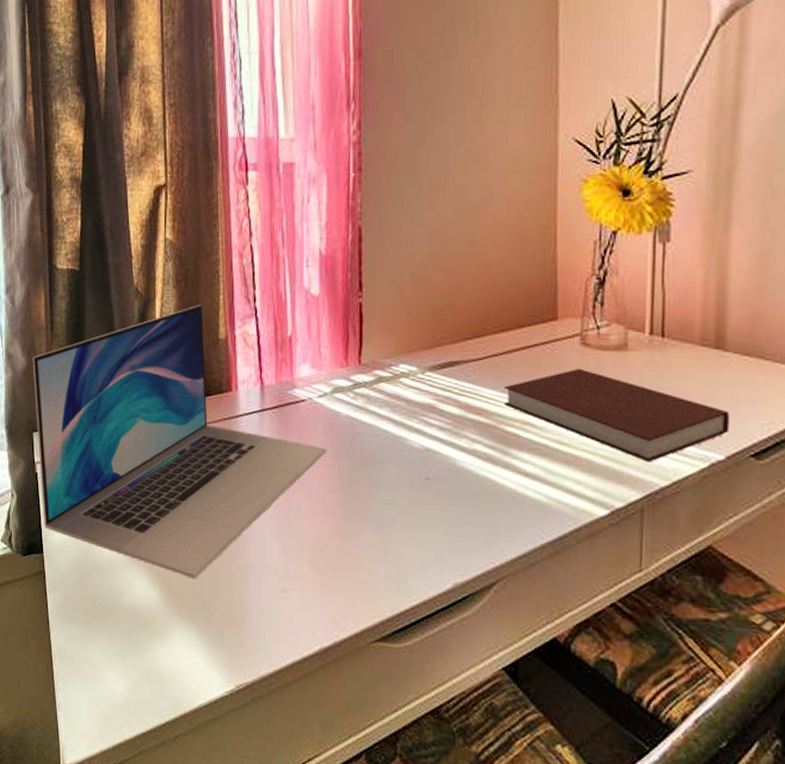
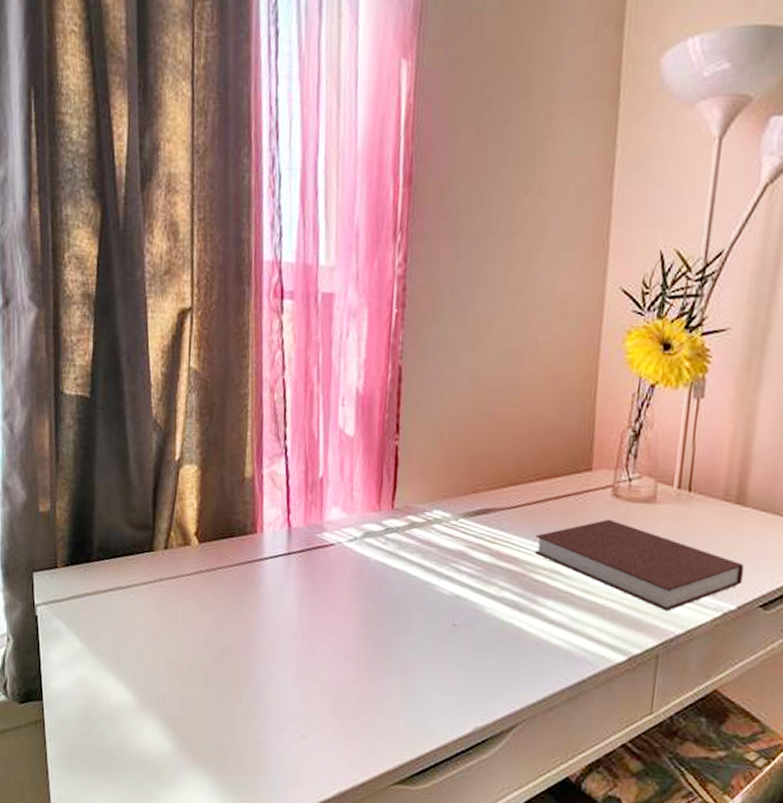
laptop: present [32,305,326,579] -> none [33,440,354,726]

